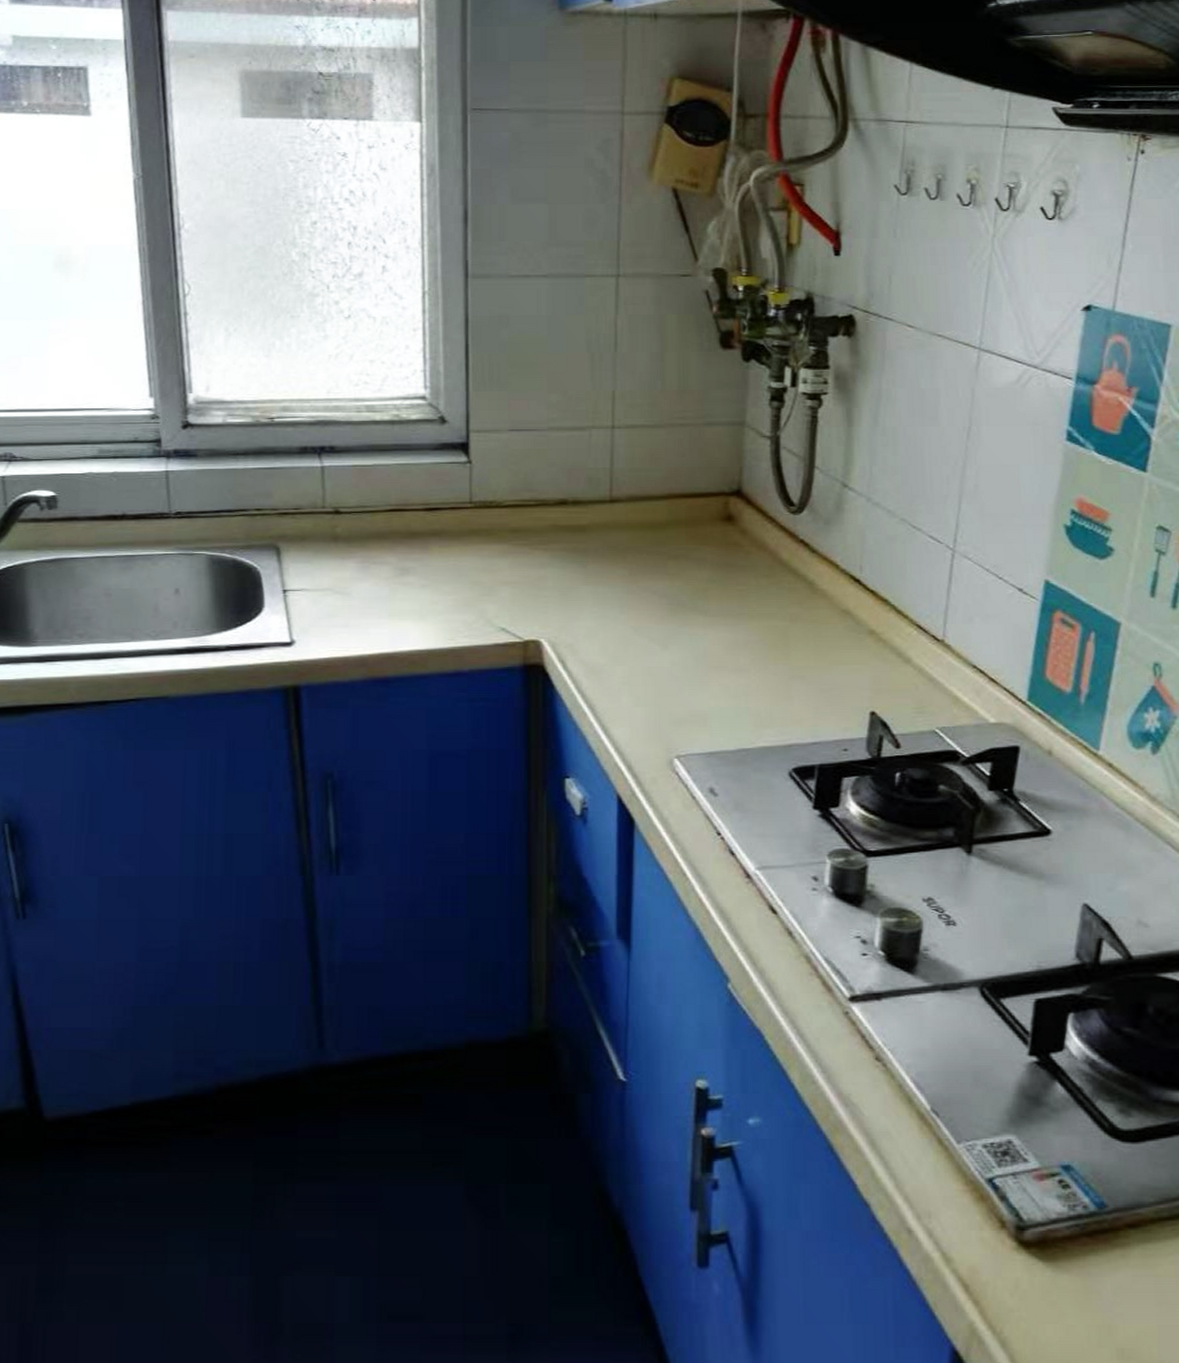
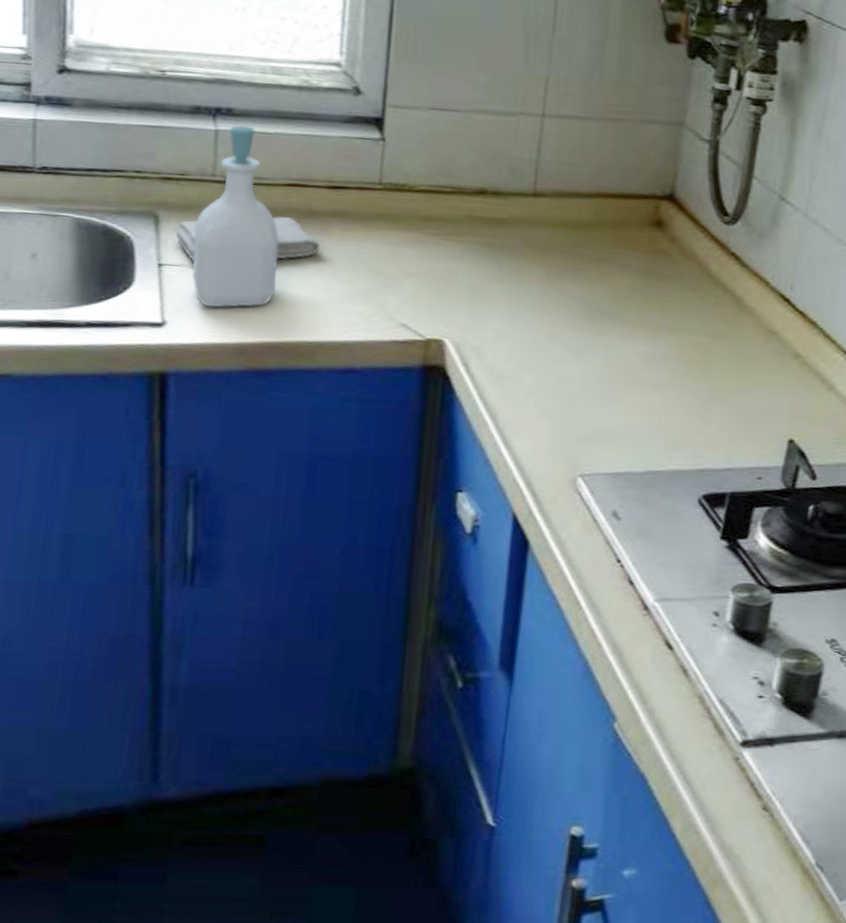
washcloth: none [293,539,423,585] -> present [173,216,321,261]
soap bottle: none [311,459,387,626] -> present [191,124,279,309]

